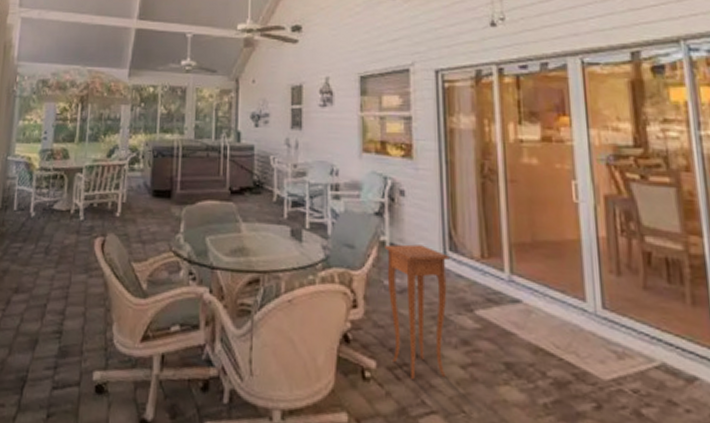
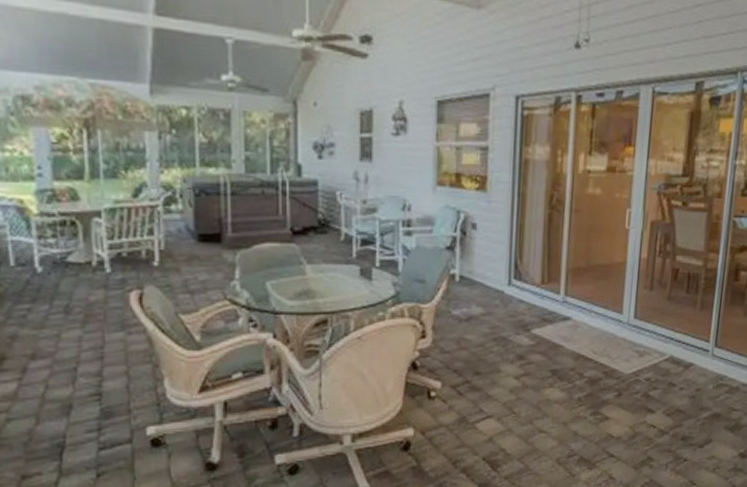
side table: present [385,244,449,379] -> none [455,275,514,393]

